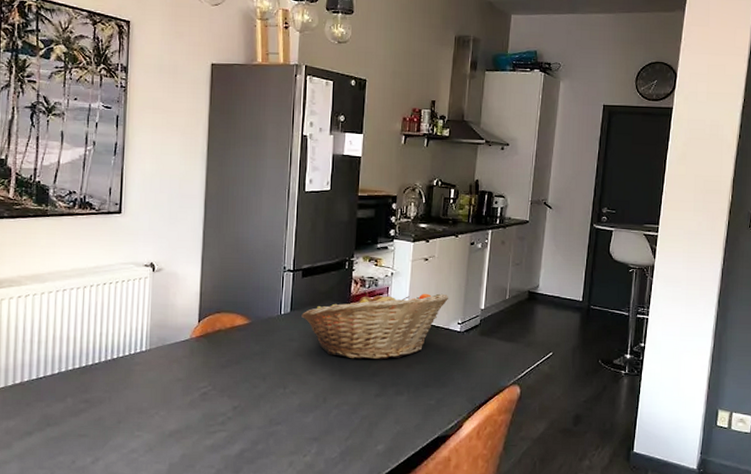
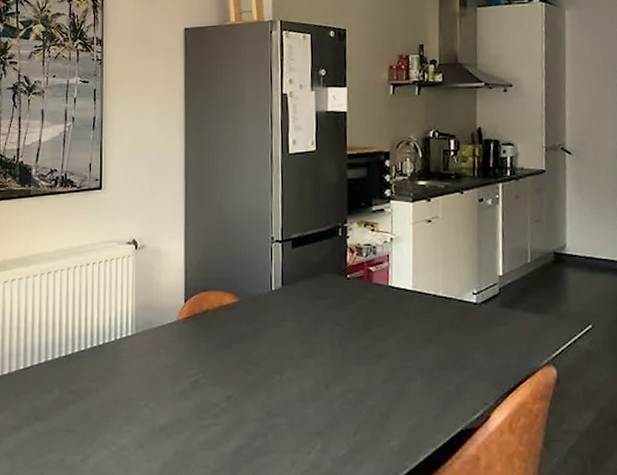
fruit basket: present [301,290,449,360] -> none [294,259,460,339]

